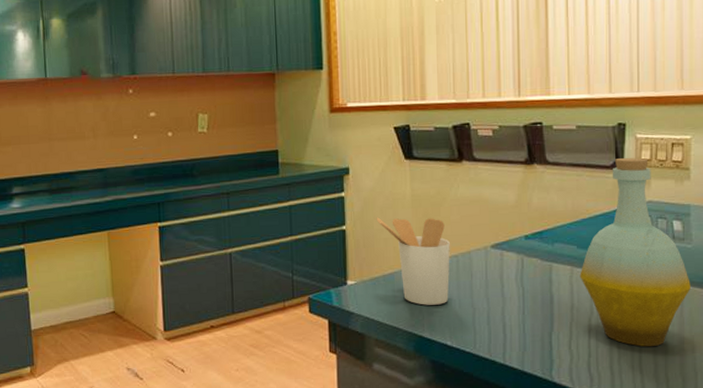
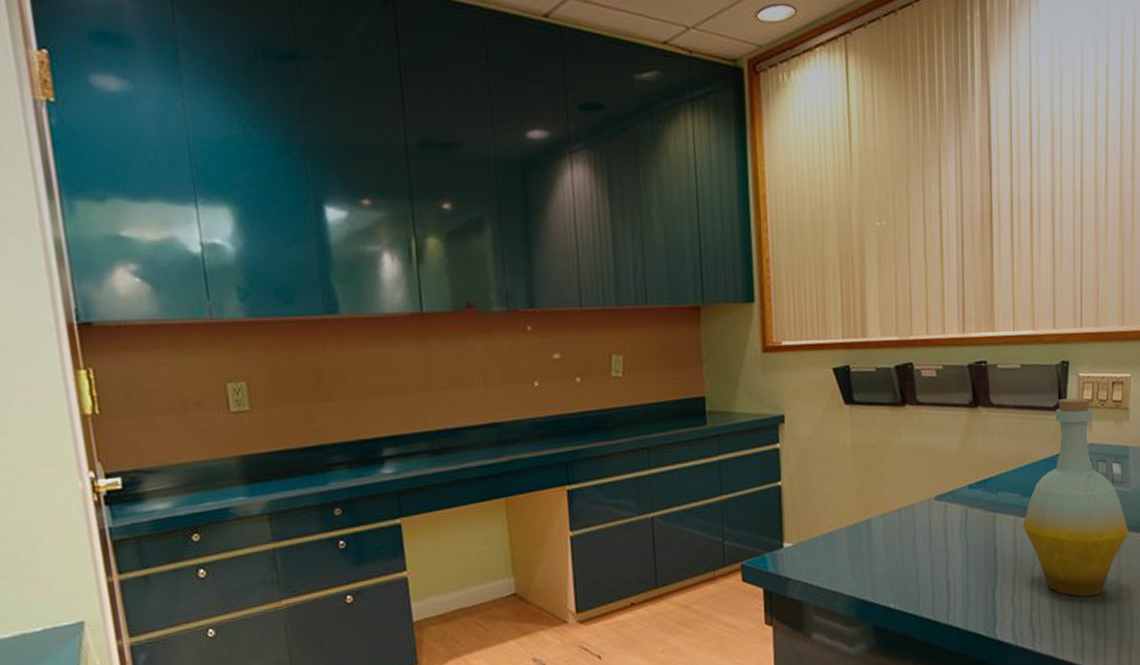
utensil holder: present [376,217,450,305] -> none [814,469,893,566]

